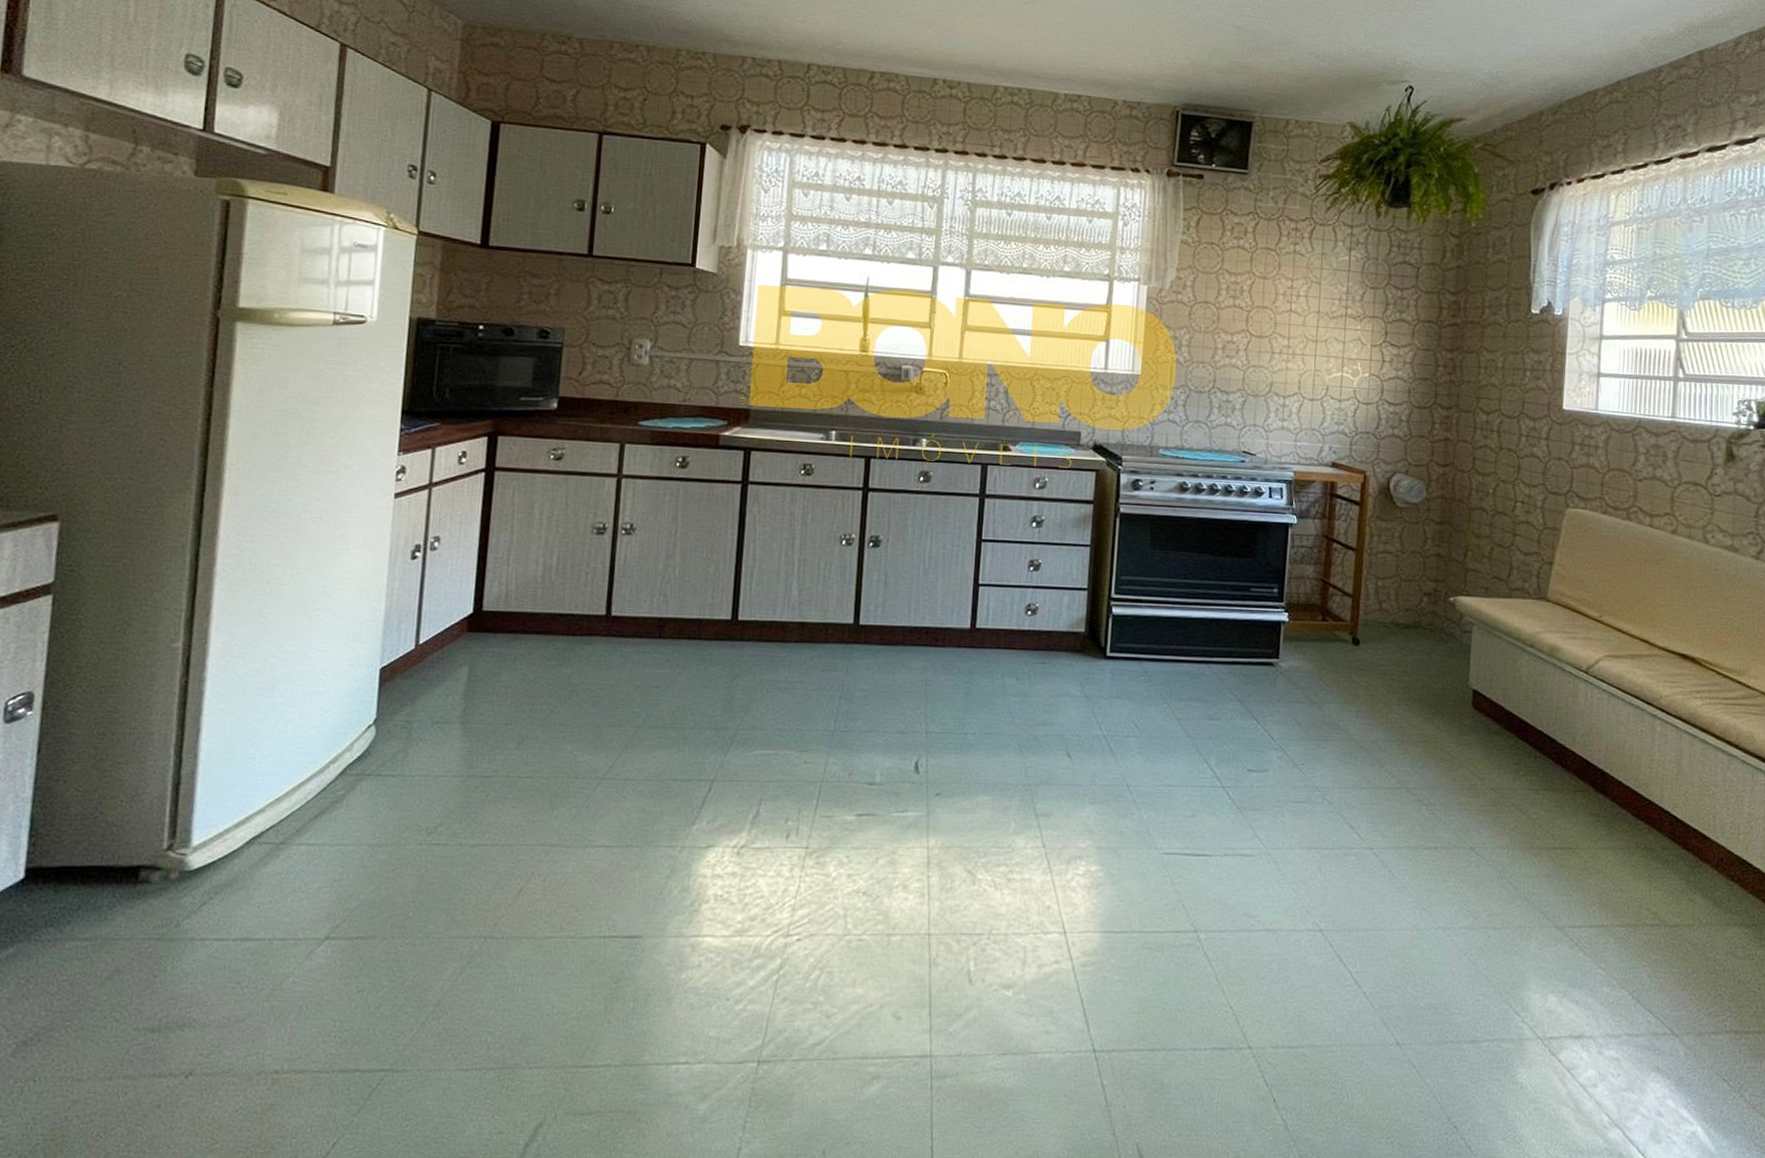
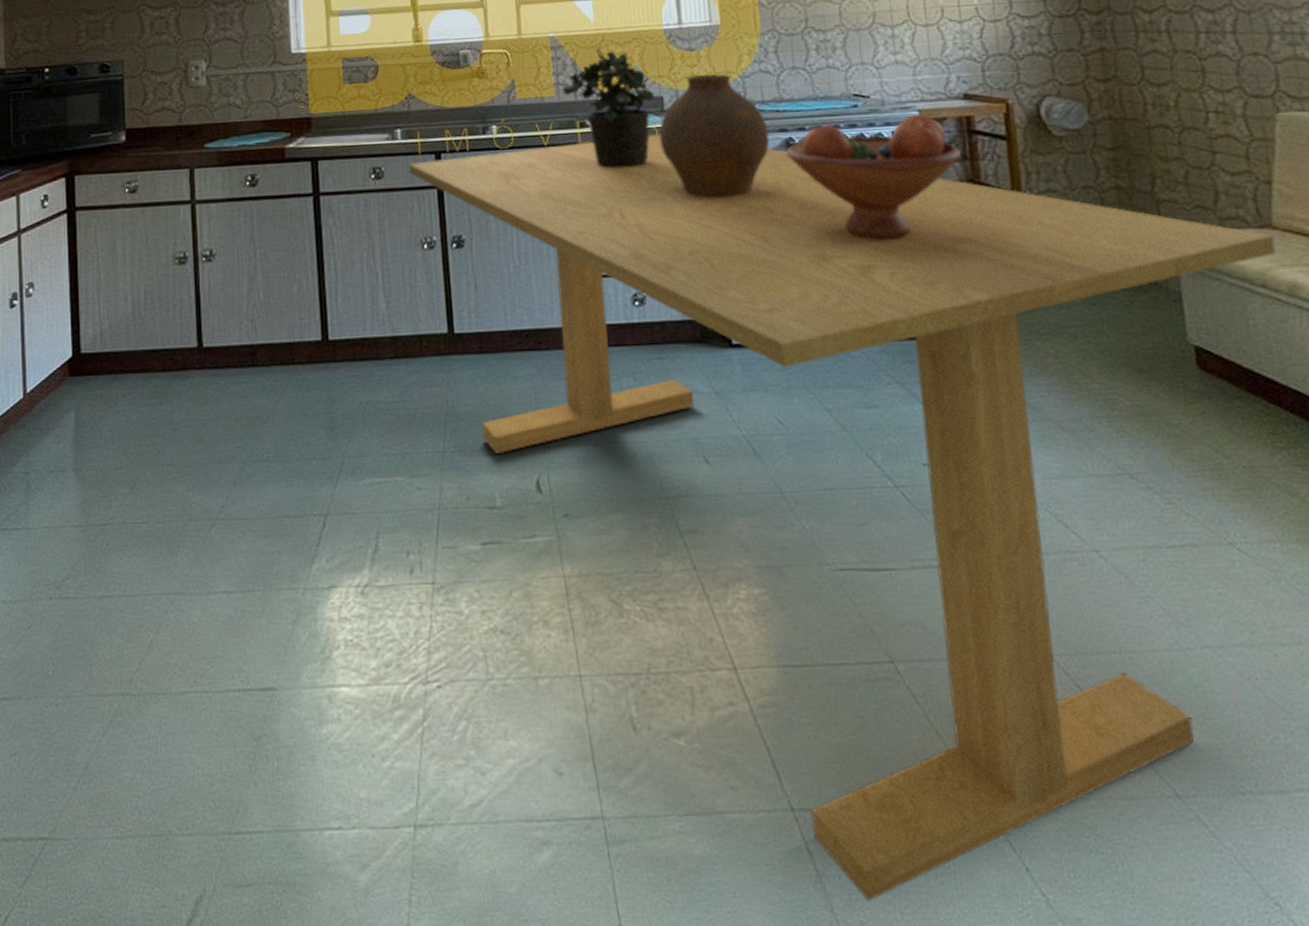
dining table: none [838,463,1546,1126] -> present [409,134,1277,901]
potted plant: none [992,380,1074,492] -> present [562,48,655,169]
vase: none [1072,417,1167,528] -> present [659,73,770,198]
fruit bowl: none [1179,474,1321,579] -> present [786,114,961,240]

